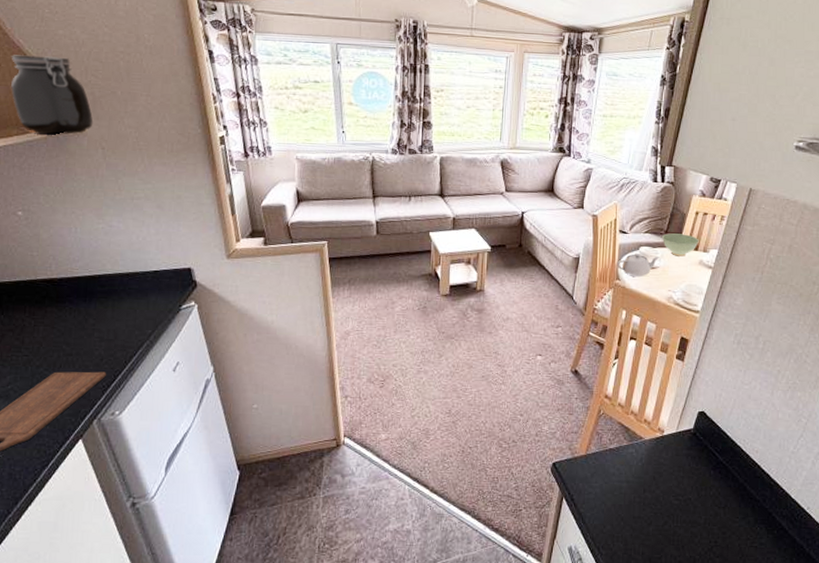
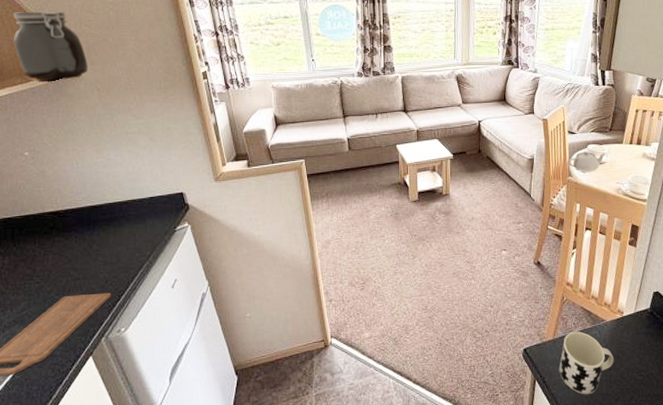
cup: none [589,448,650,516] -> present [558,331,614,394]
bowl: present [661,233,699,257] -> none [606,130,641,151]

